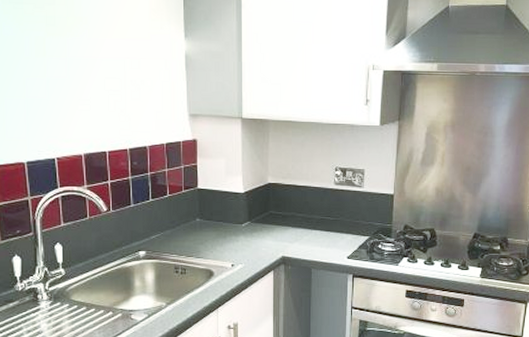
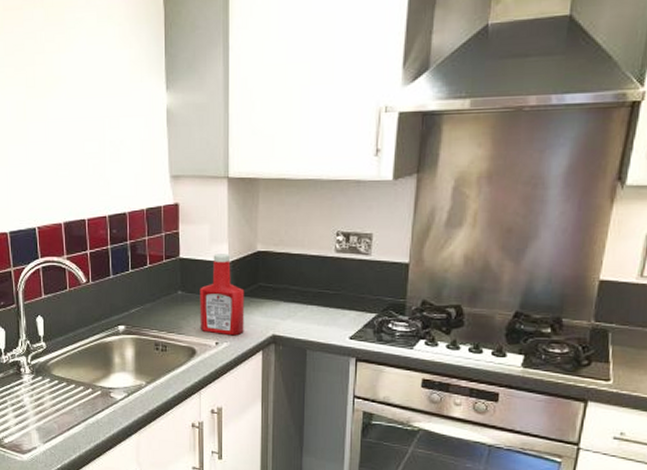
ketchup bottle: none [217,185,257,258] -> present [200,254,245,336]

